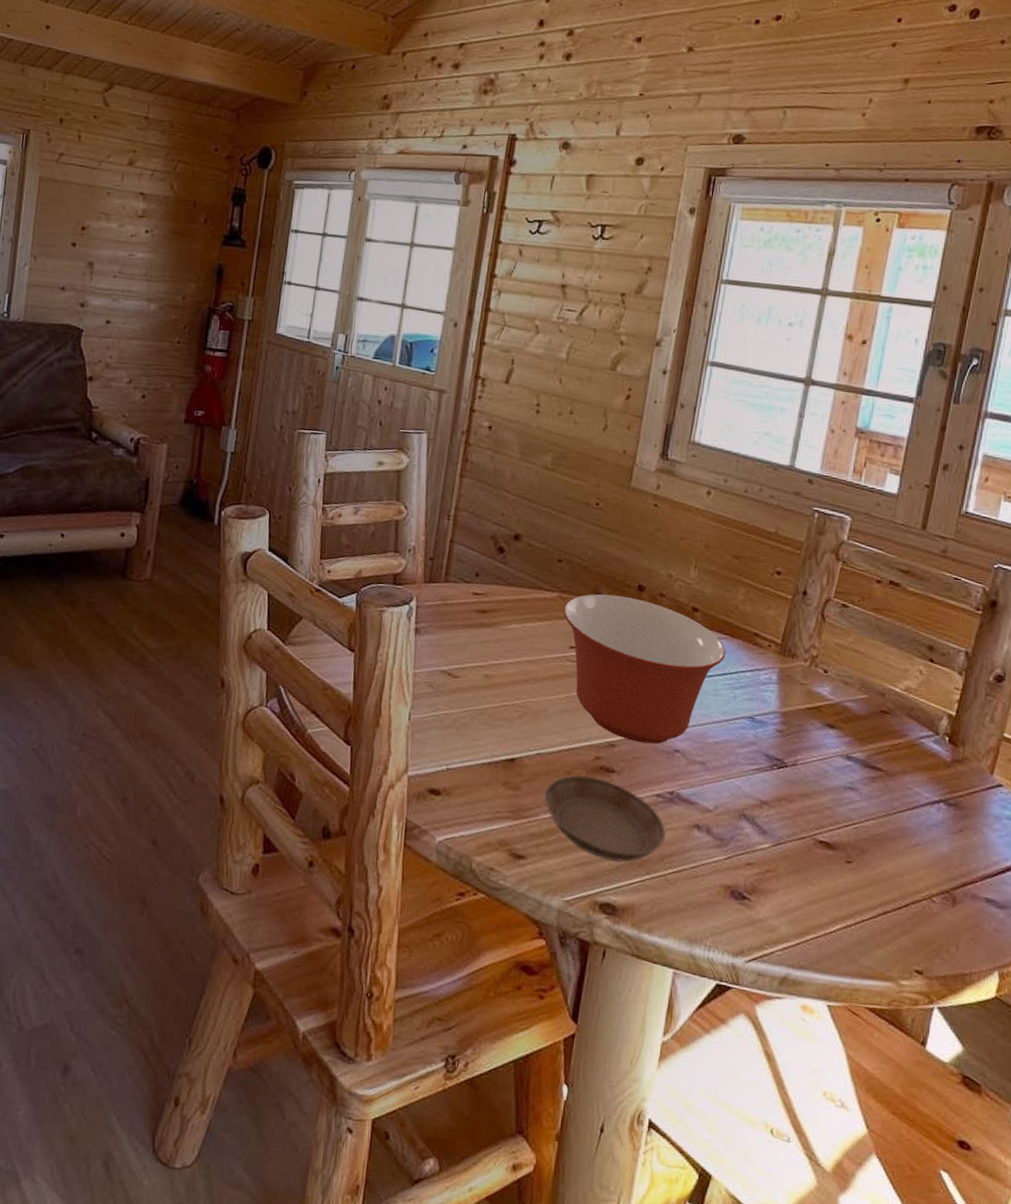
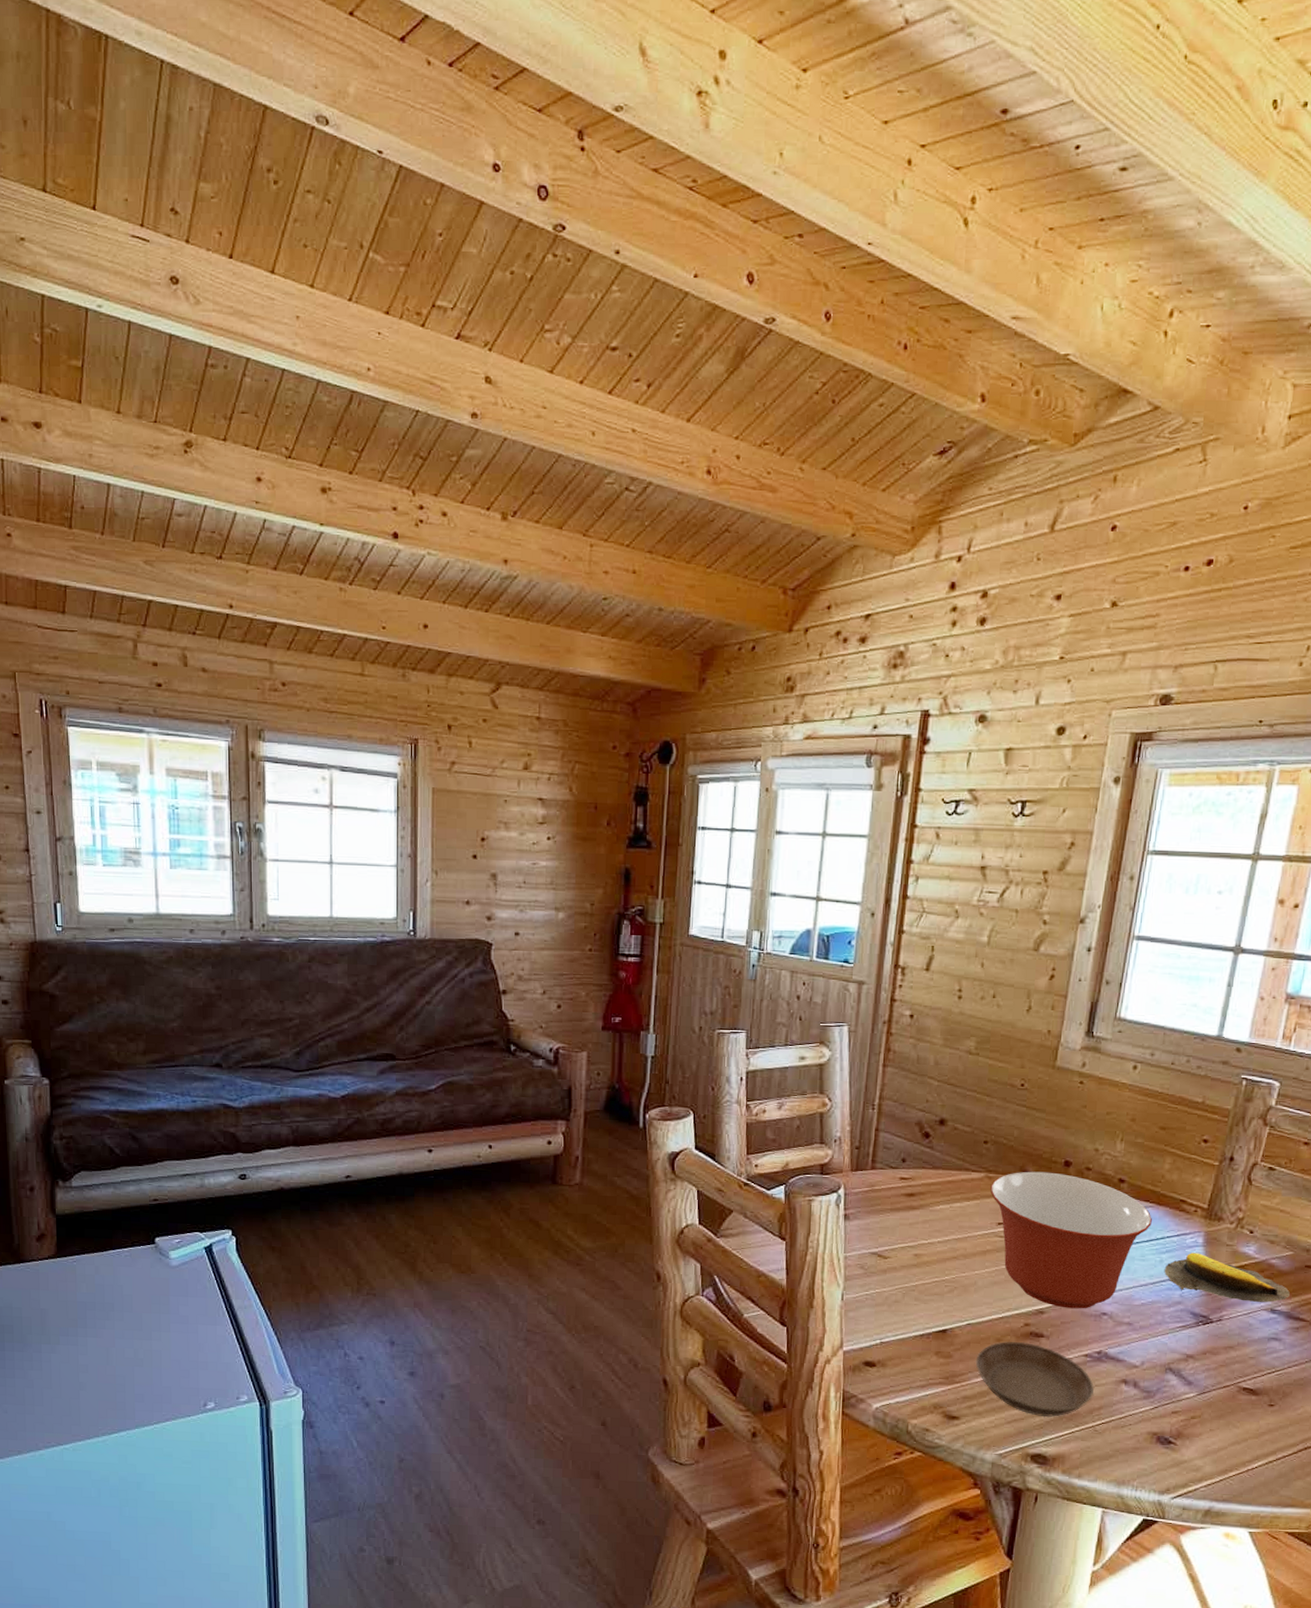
banana: none [737,690,866,748] -> present [1164,1252,1291,1302]

